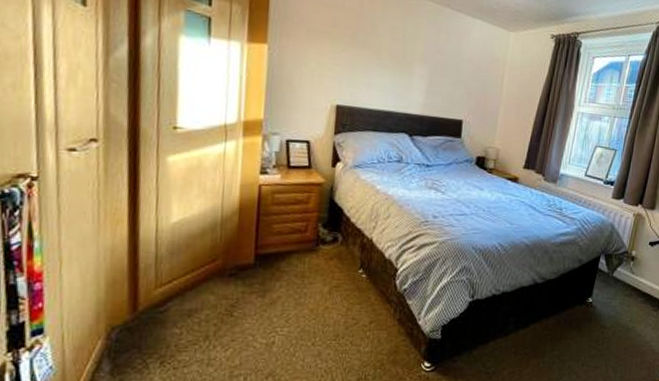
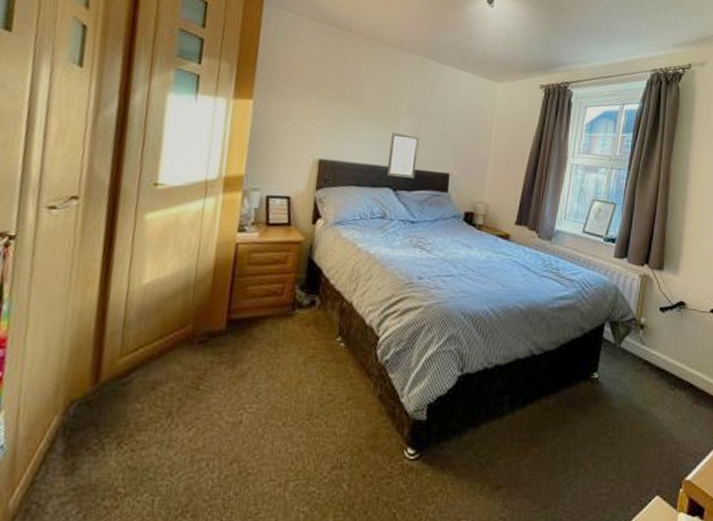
wall art: none [402,80,435,124] -> present [386,133,420,178]

